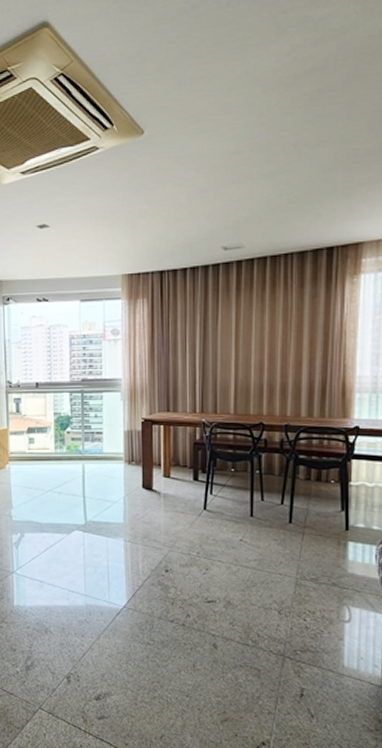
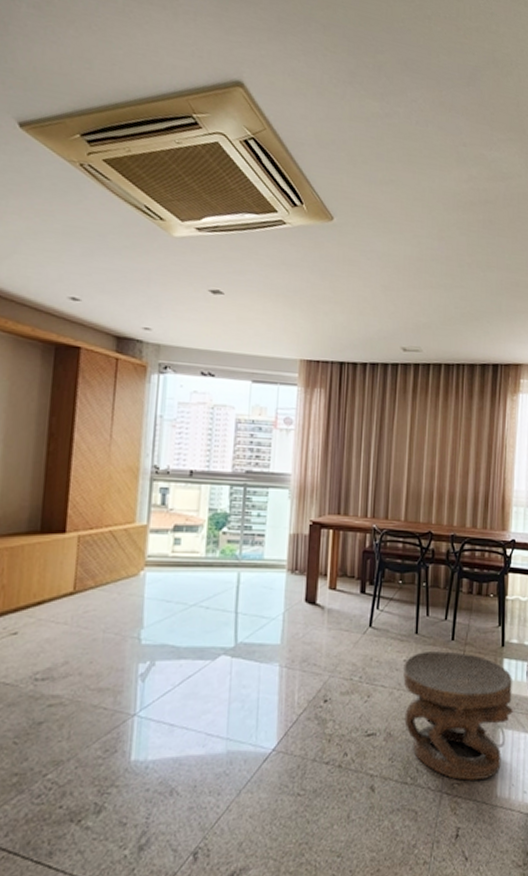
carved stool: none [238,533,362,650] -> present [402,651,514,781]

